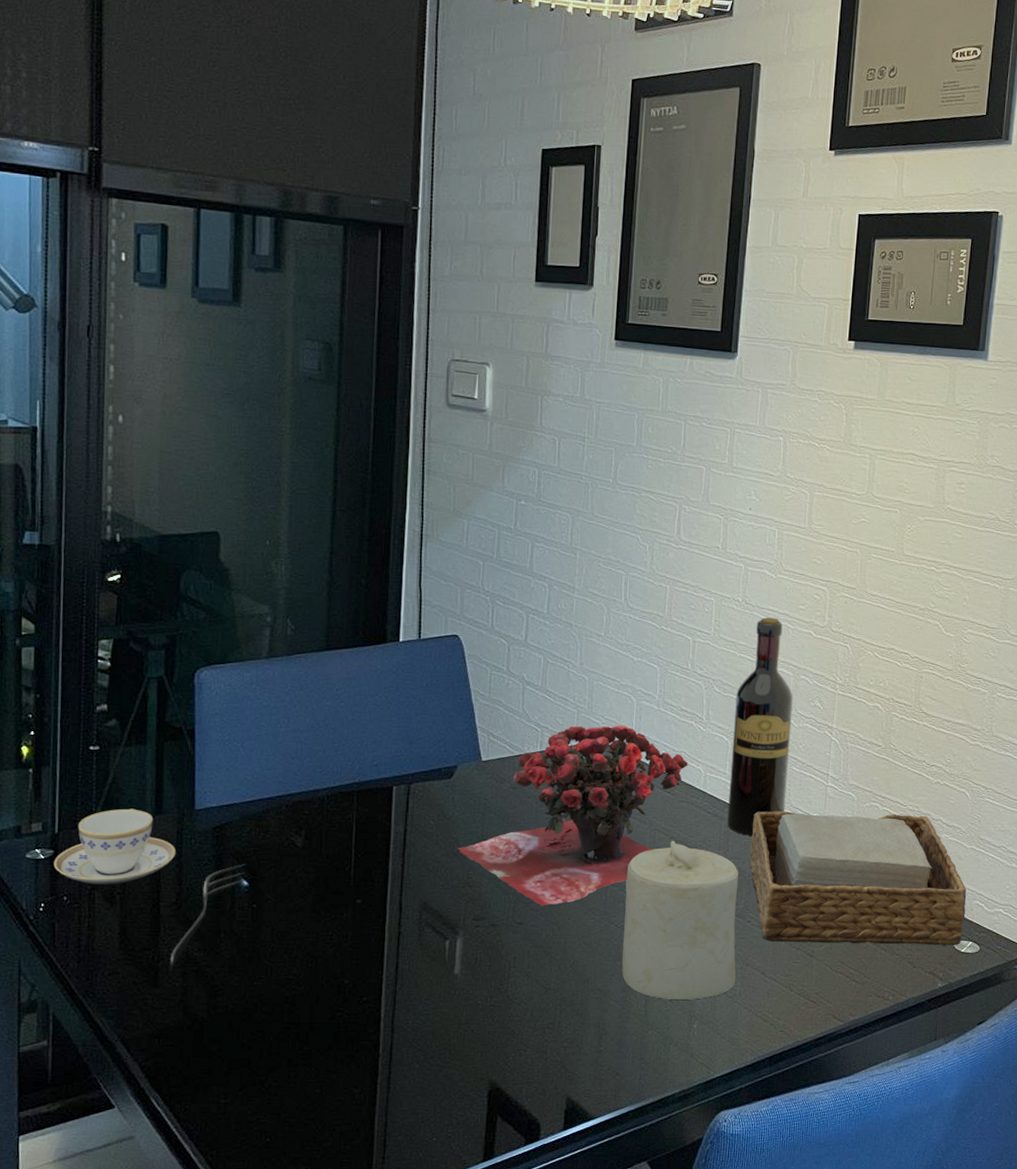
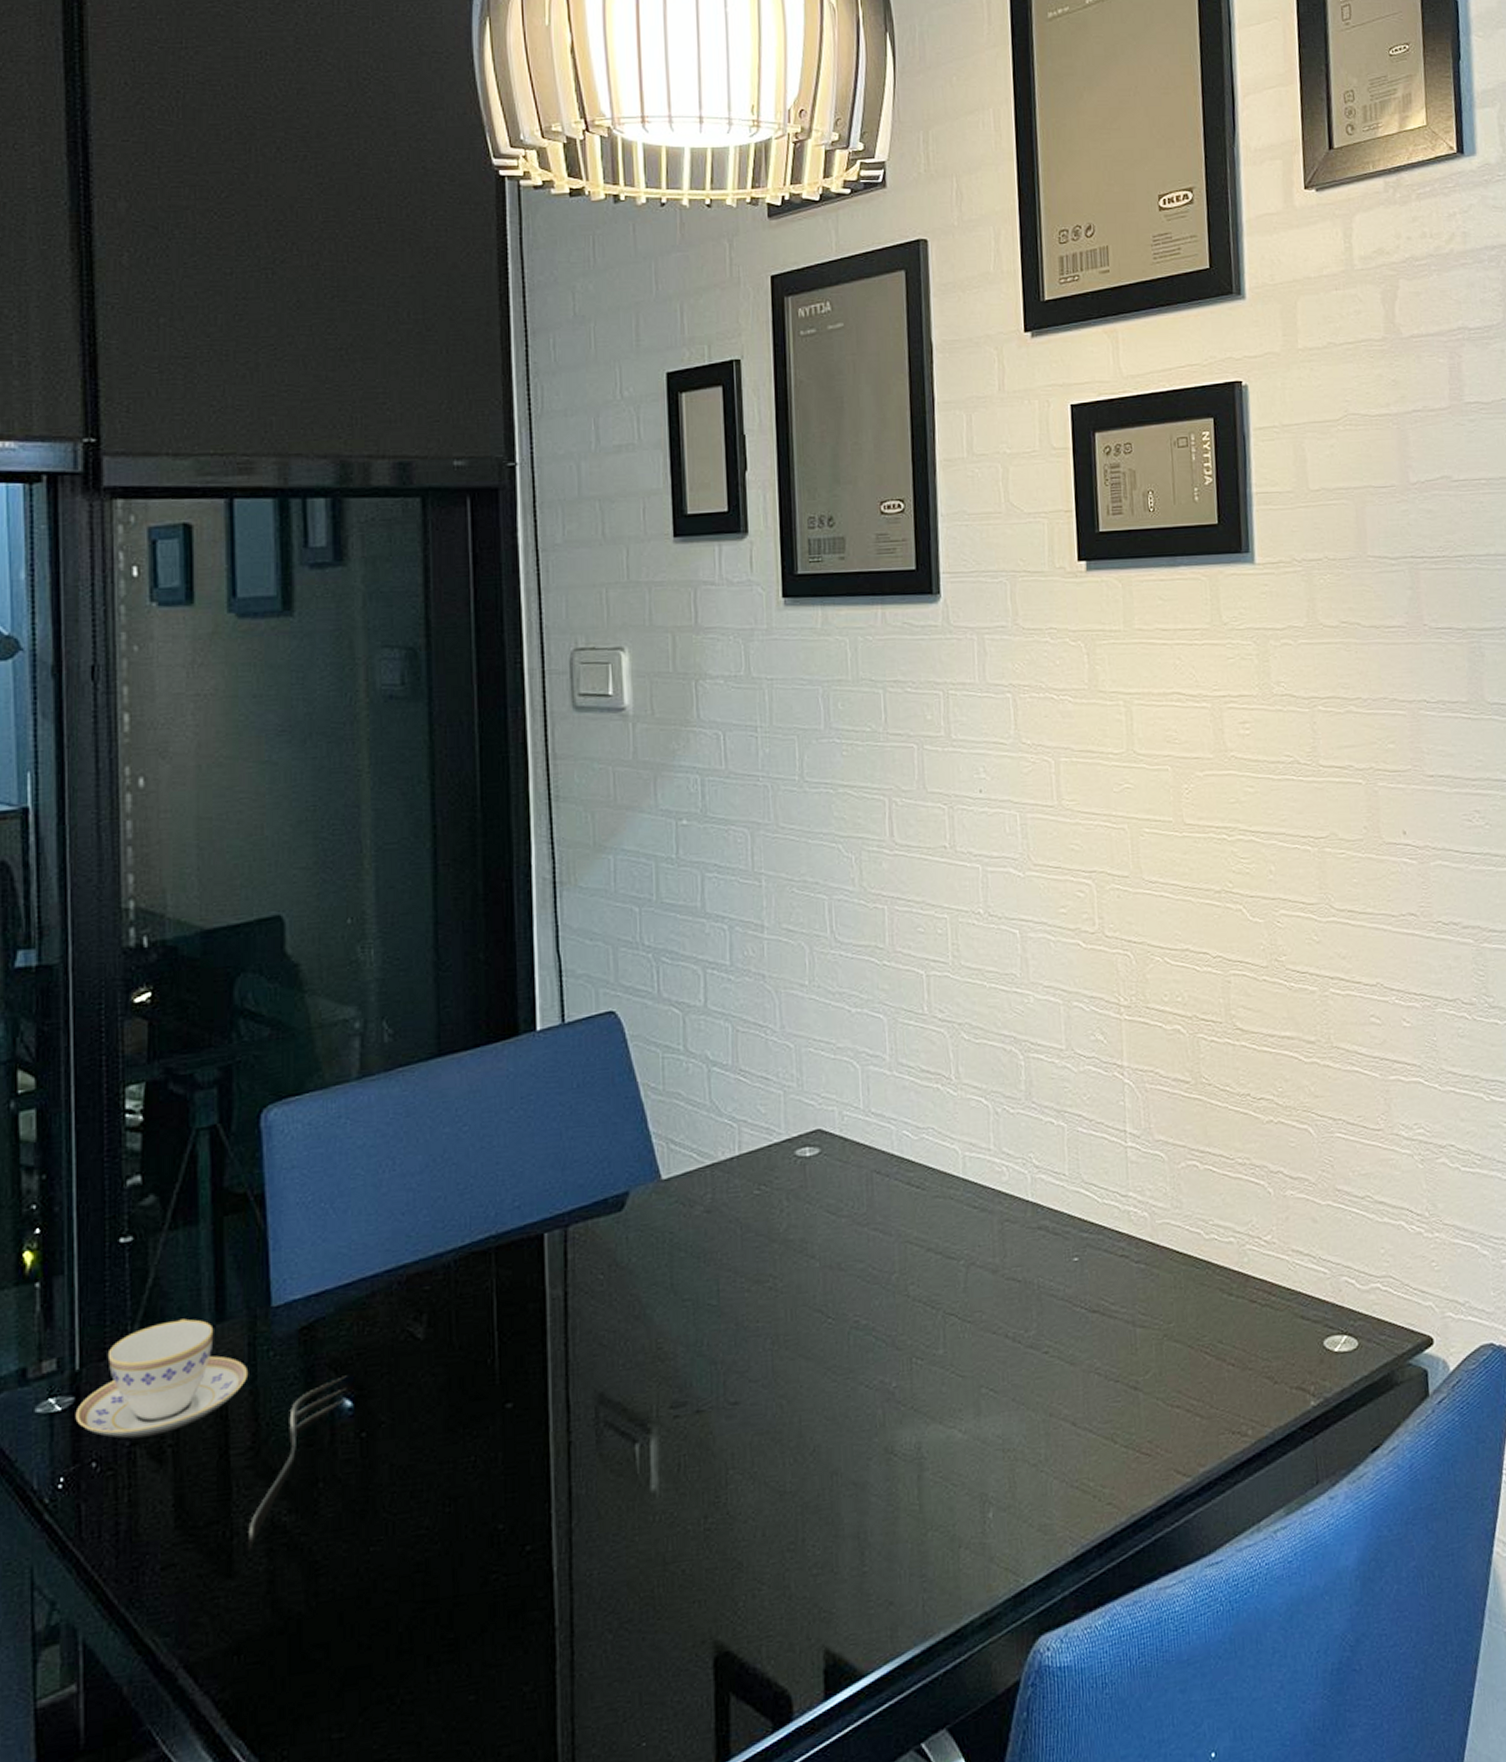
flower arrangement: present [457,725,688,906] -> none [638,1102,939,1374]
candle: present [622,840,739,1000] -> none [873,1253,1039,1483]
wine bottle: present [727,617,793,836] -> none [991,929,1075,1232]
napkin holder: present [749,811,967,946] -> none [1034,1169,1334,1377]

